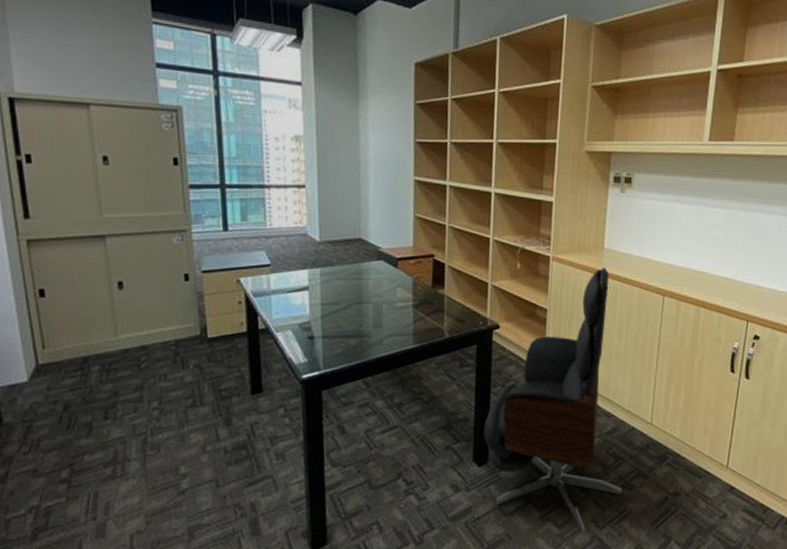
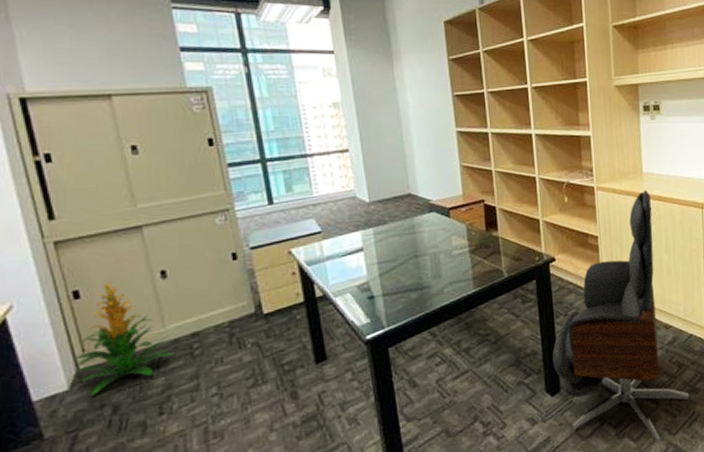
indoor plant: none [34,285,123,391] -> present [73,282,174,396]

